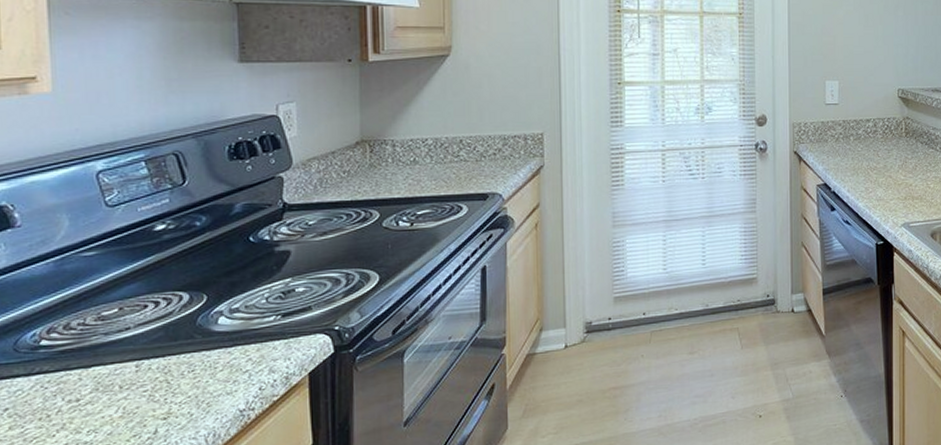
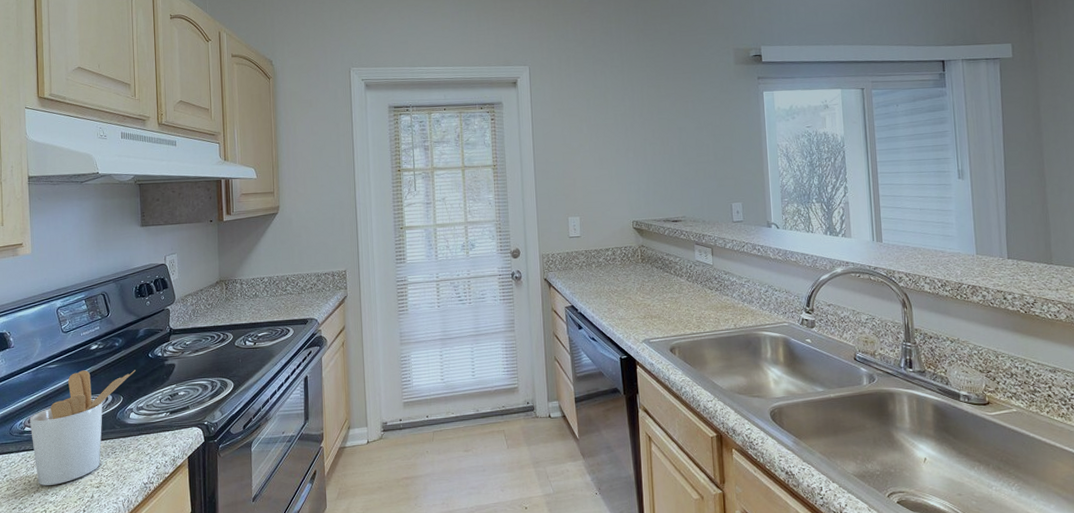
utensil holder: none [48,258,228,421] -> present [29,370,136,486]

